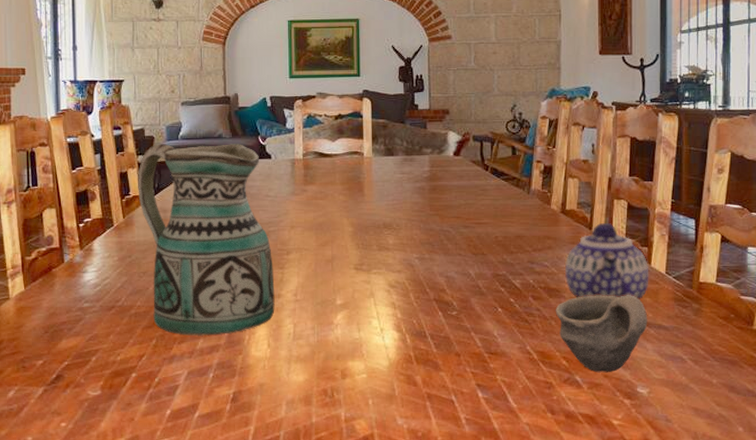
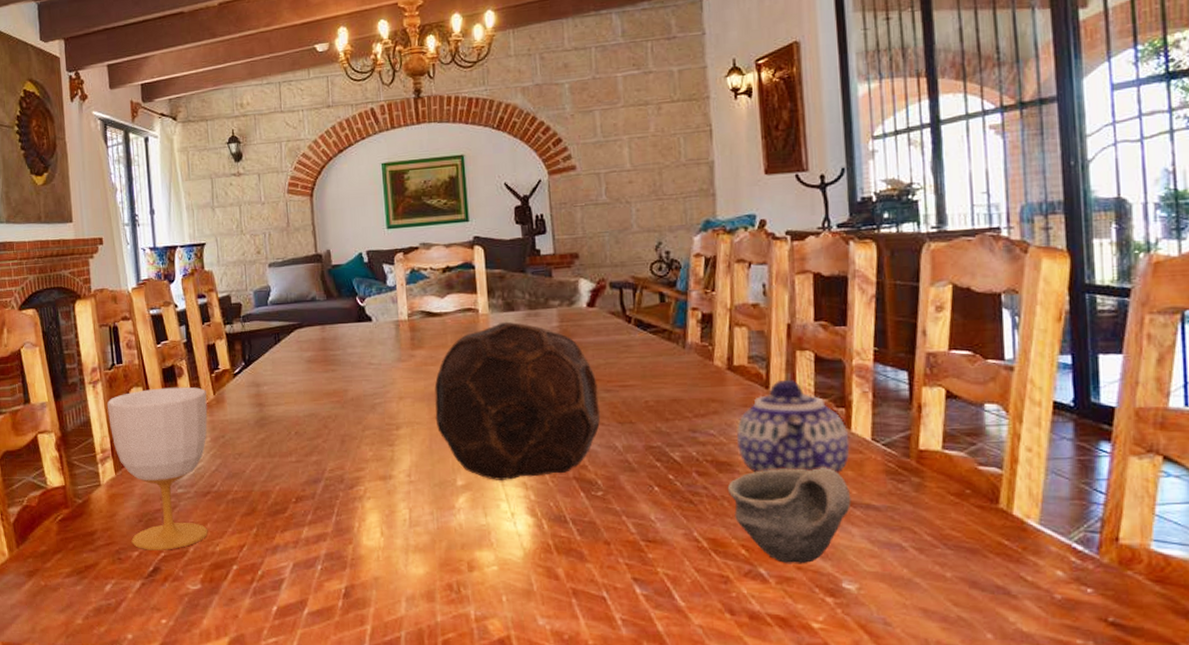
cup: none [21,210,117,359] -> present [107,386,208,550]
ceramic pitcher: present [138,143,275,336] -> none [226,306,387,523]
soccer ball: none [321,164,459,300] -> present [434,321,601,480]

